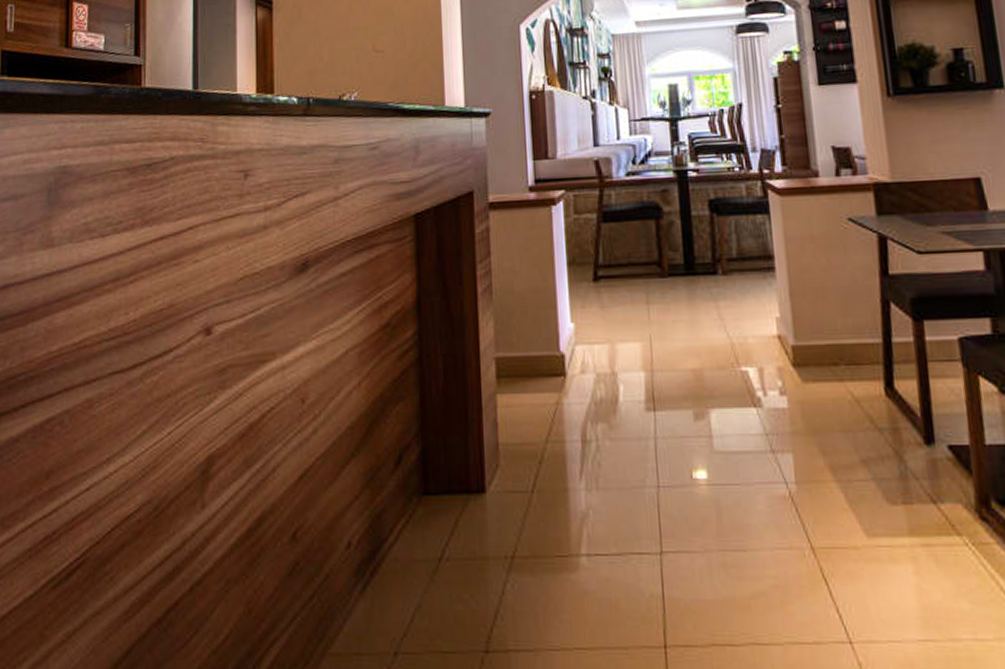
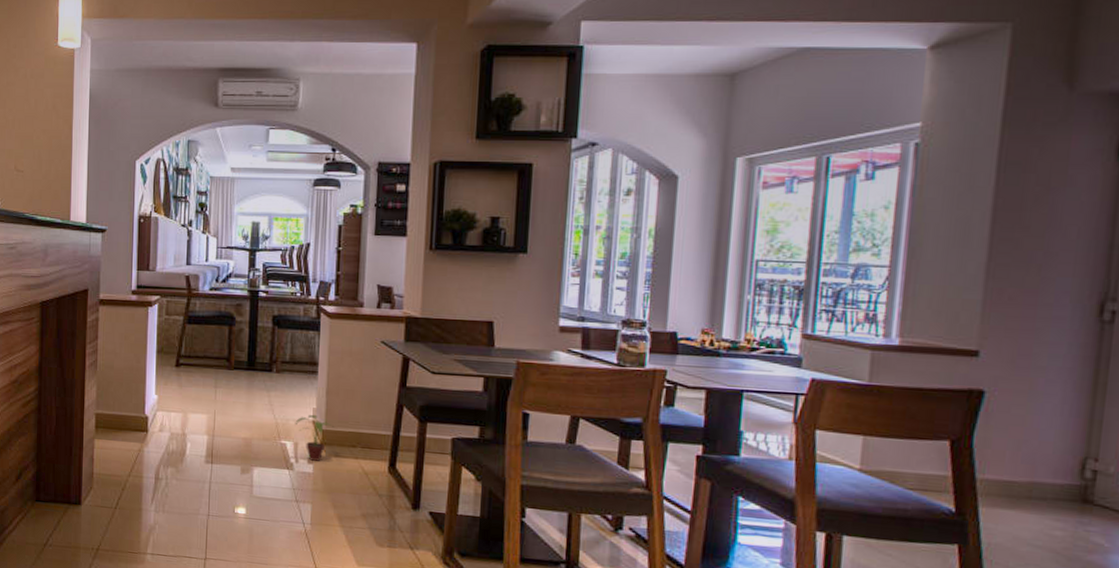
potted plant: none [755,325,807,391] -> present [295,414,335,461]

